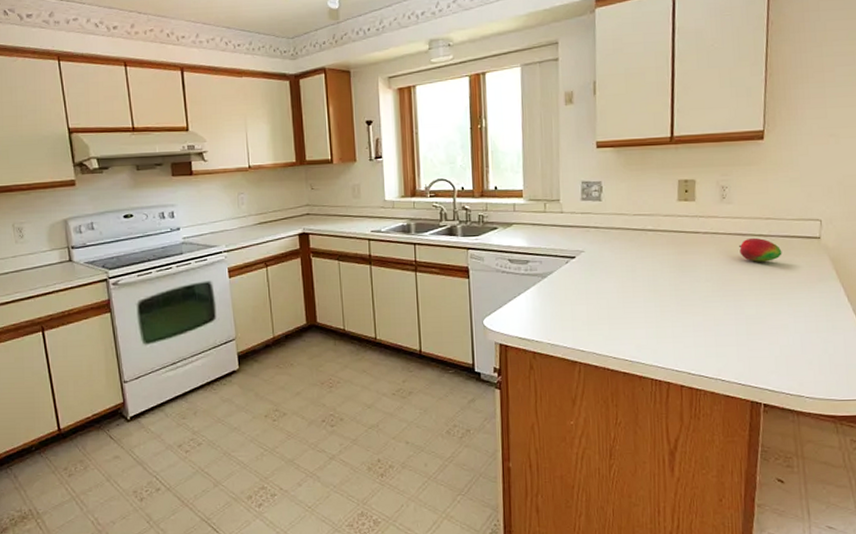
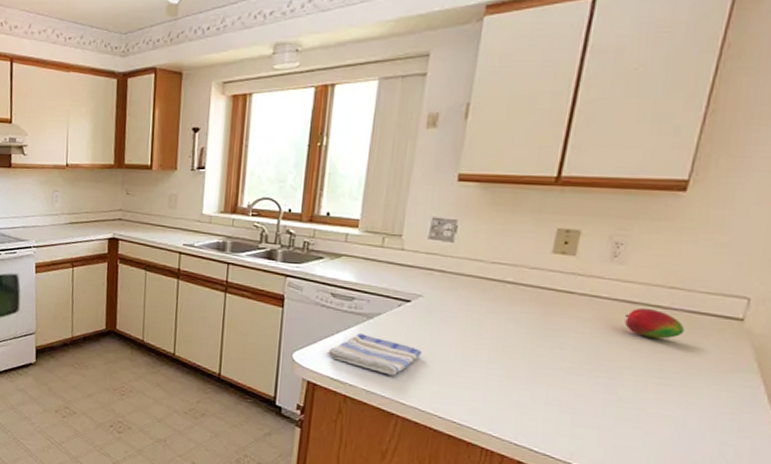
dish towel: none [512,293,591,327] -> present [327,333,422,376]

